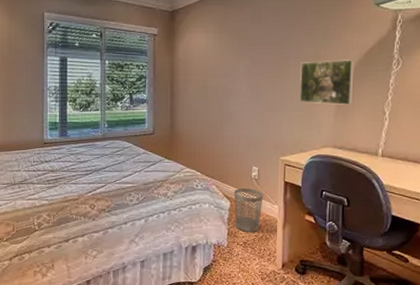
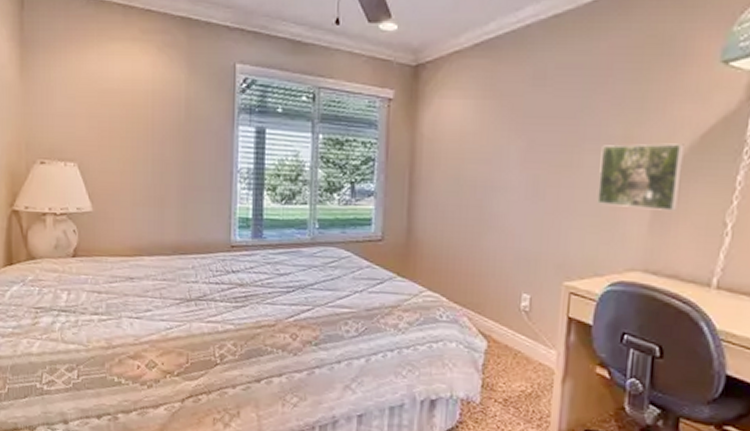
wastebasket: present [234,188,263,232] -> none [492,323,536,386]

